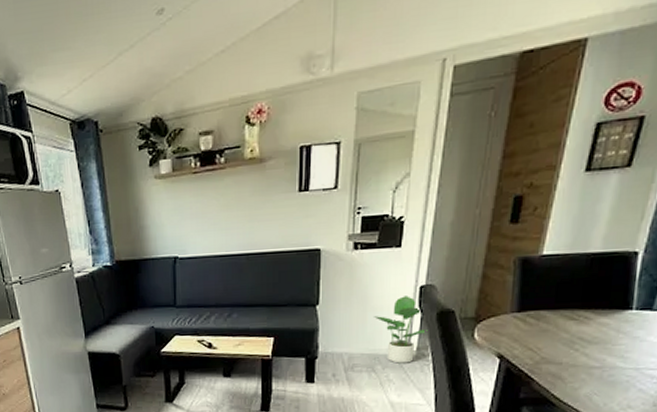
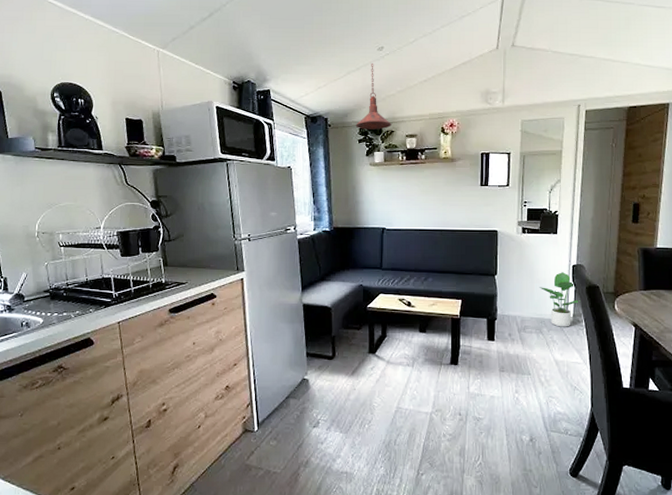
pendant light: none [133,36,180,131] -> present [355,64,392,130]

